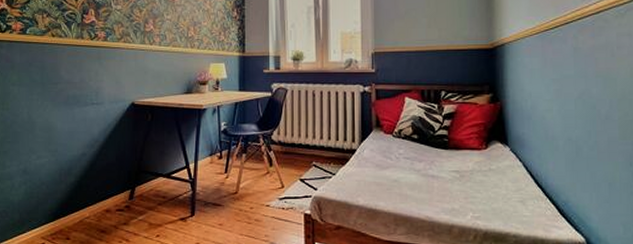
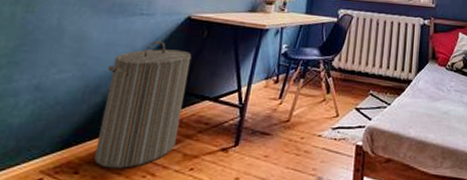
laundry hamper: none [75,126,142,235] -> present [93,40,192,168]

